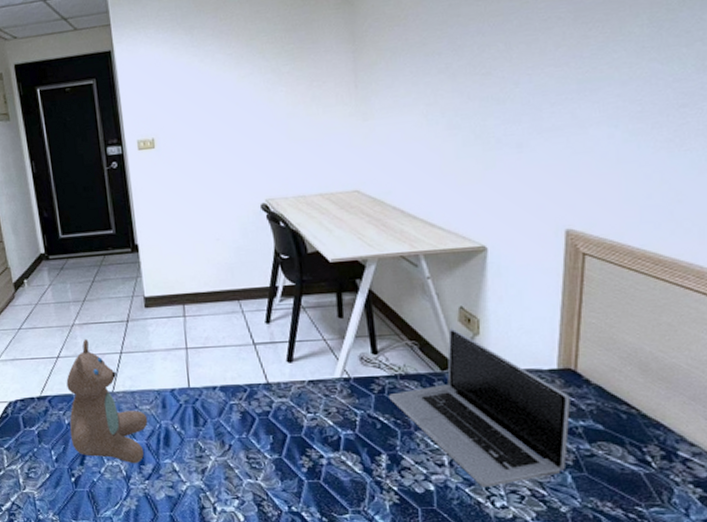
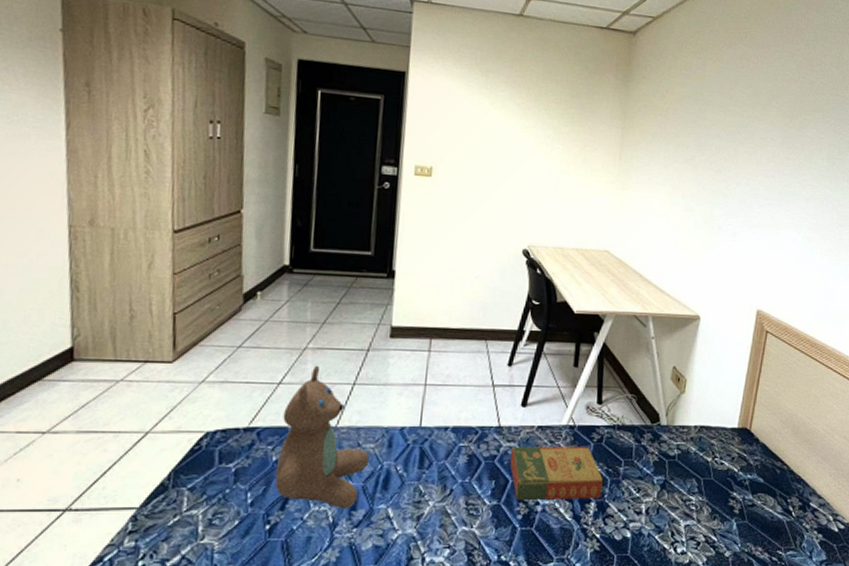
book: none [283,399,393,455] -> present [509,446,603,501]
laptop: present [389,328,570,488] -> none [605,385,743,535]

